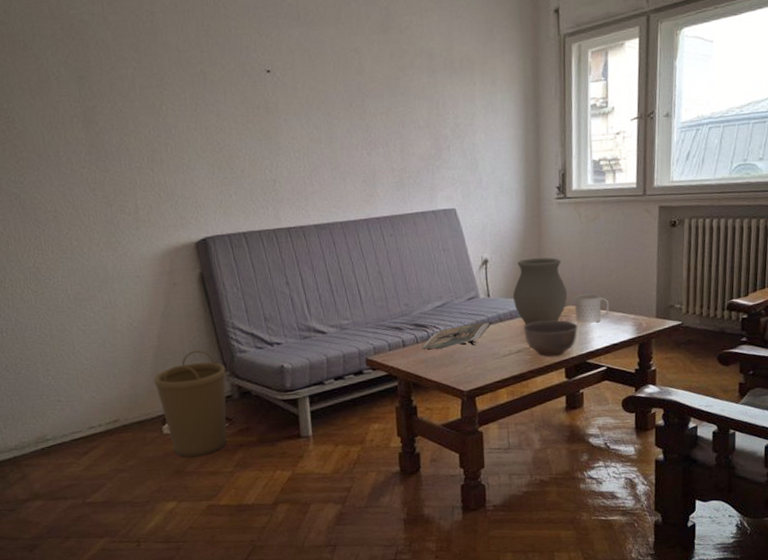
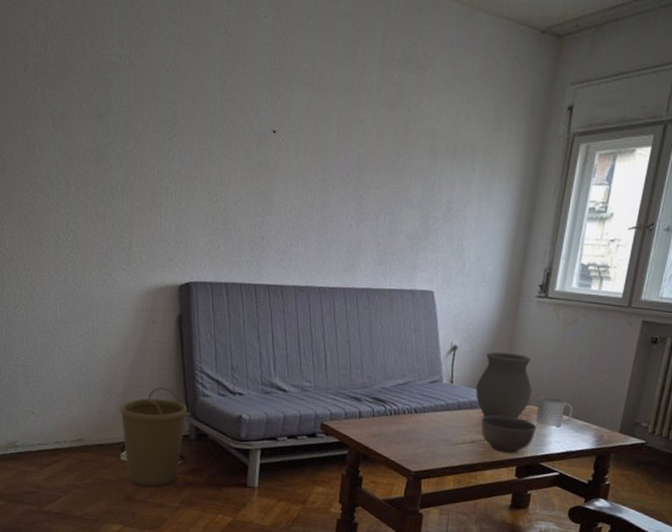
magazine: present [423,322,493,350] -> none [378,407,451,429]

